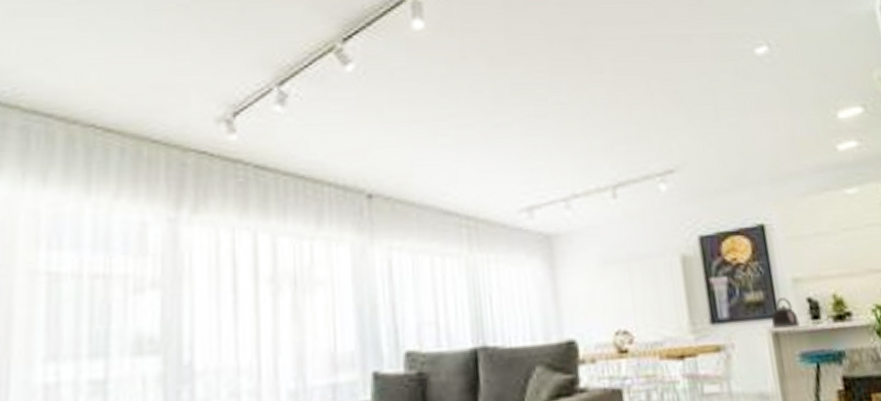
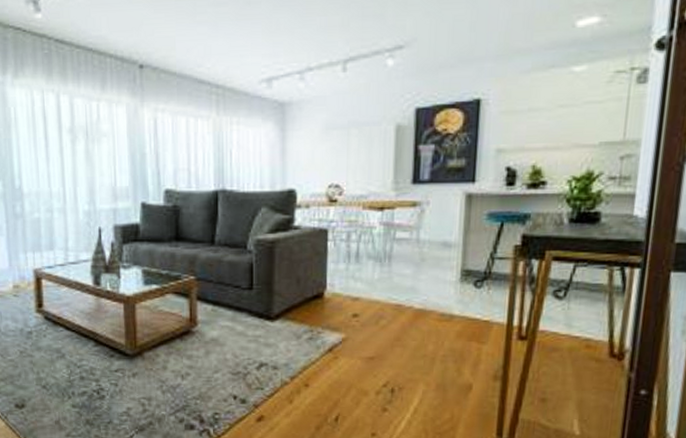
kettle: present [771,297,800,329] -> none [467,165,494,191]

